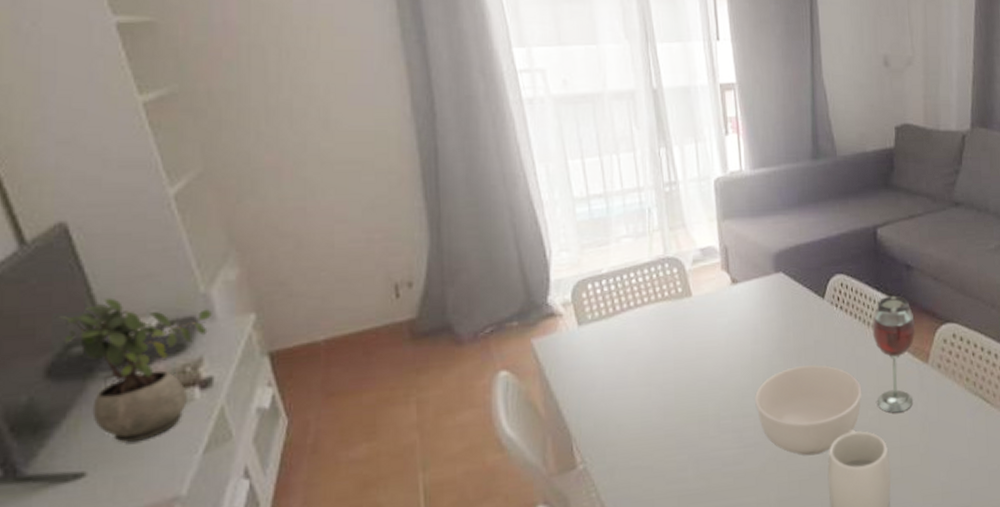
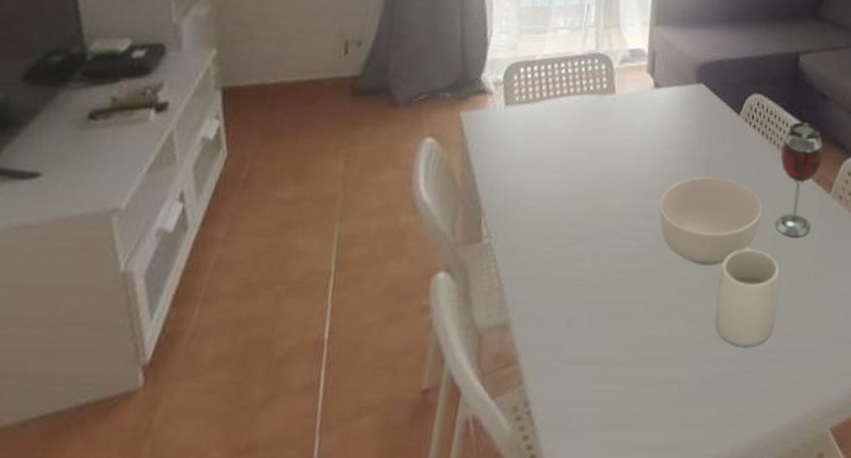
potted plant: present [54,297,212,442] -> none [42,15,179,151]

